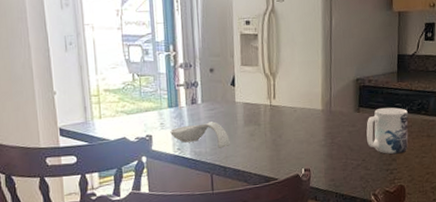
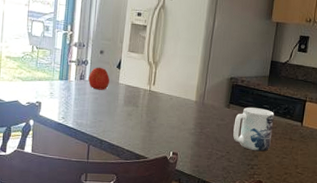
spoon rest: present [170,121,230,148] -> none [58,97,109,123]
apple: none [201,87,225,113] -> present [88,67,110,90]

